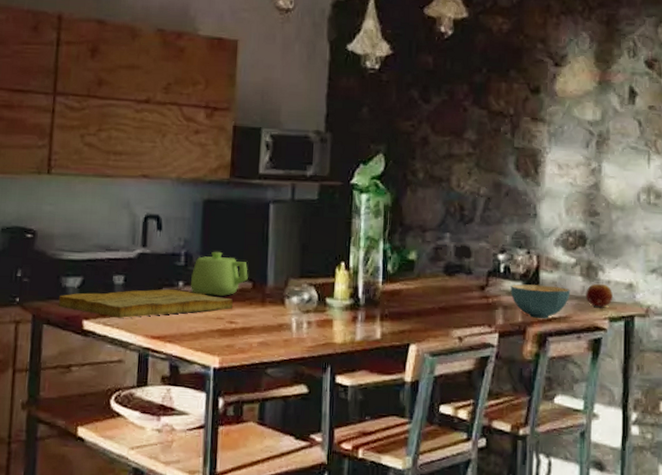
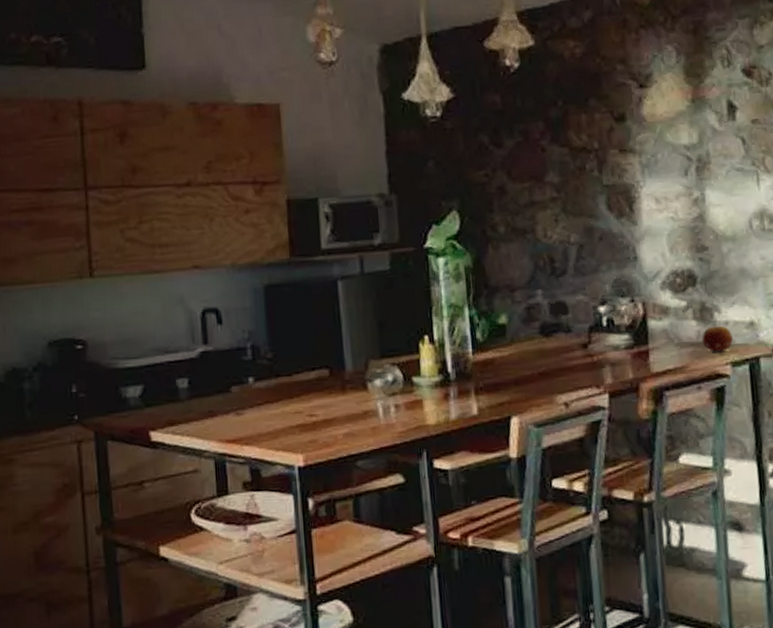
cutting board: present [58,288,233,318] -> none [120,386,311,425]
teapot: present [190,251,248,297] -> none [261,339,324,389]
cereal bowl: present [510,284,571,318] -> none [616,334,685,372]

